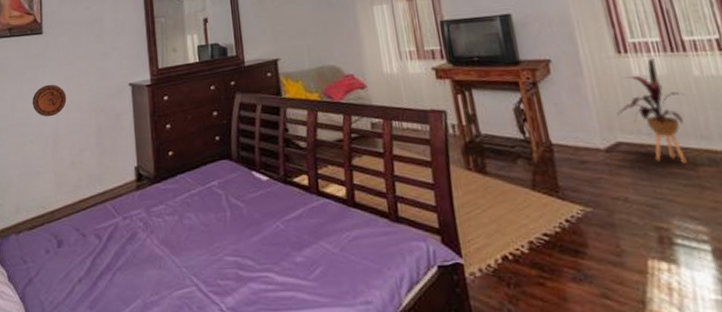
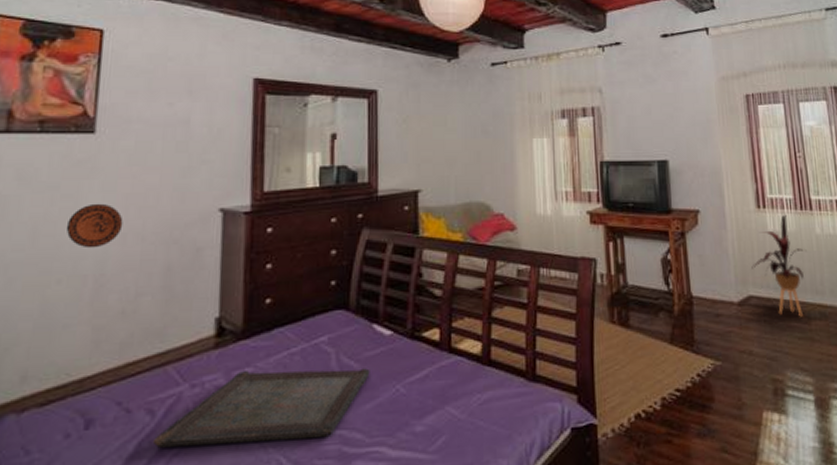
serving tray: none [102,207,254,264] -> present [152,368,370,448]

